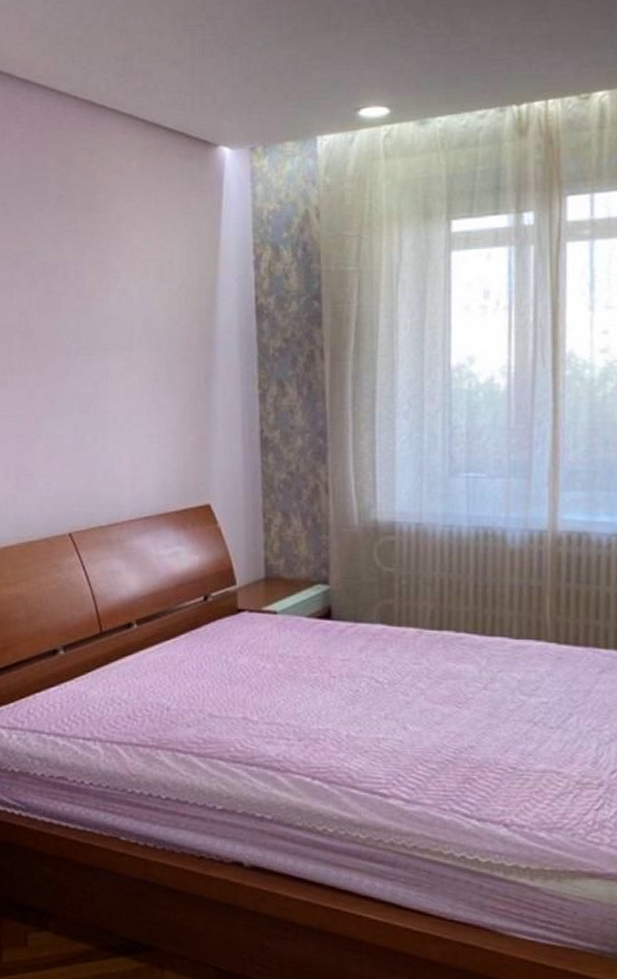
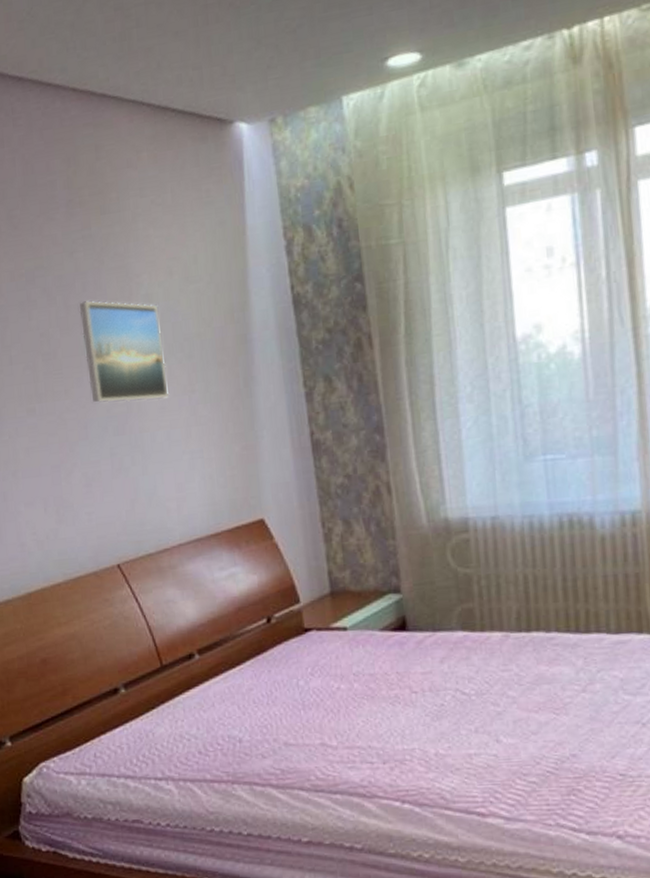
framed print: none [59,288,135,385] -> present [79,301,170,403]

